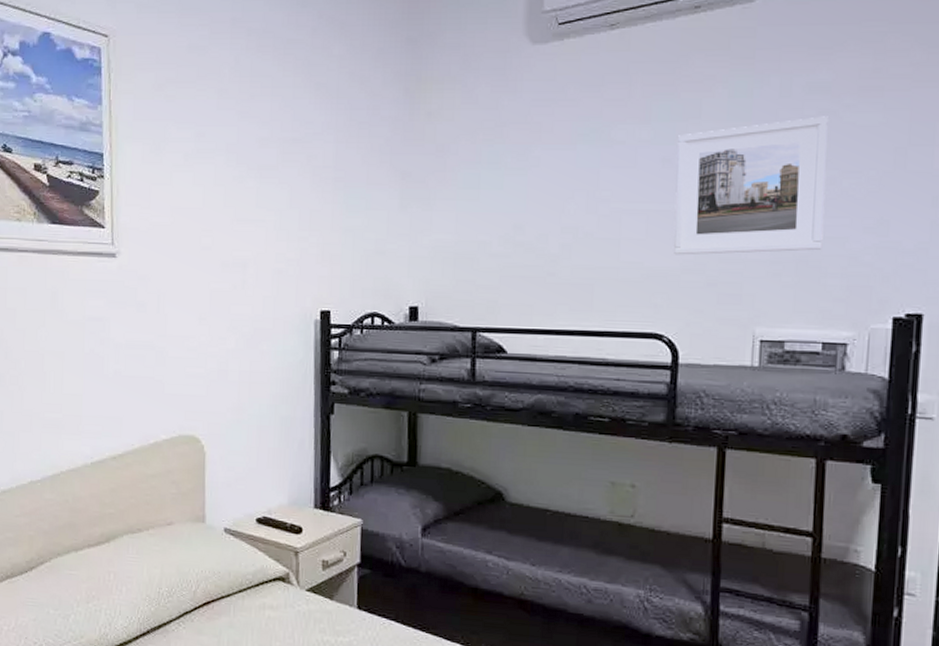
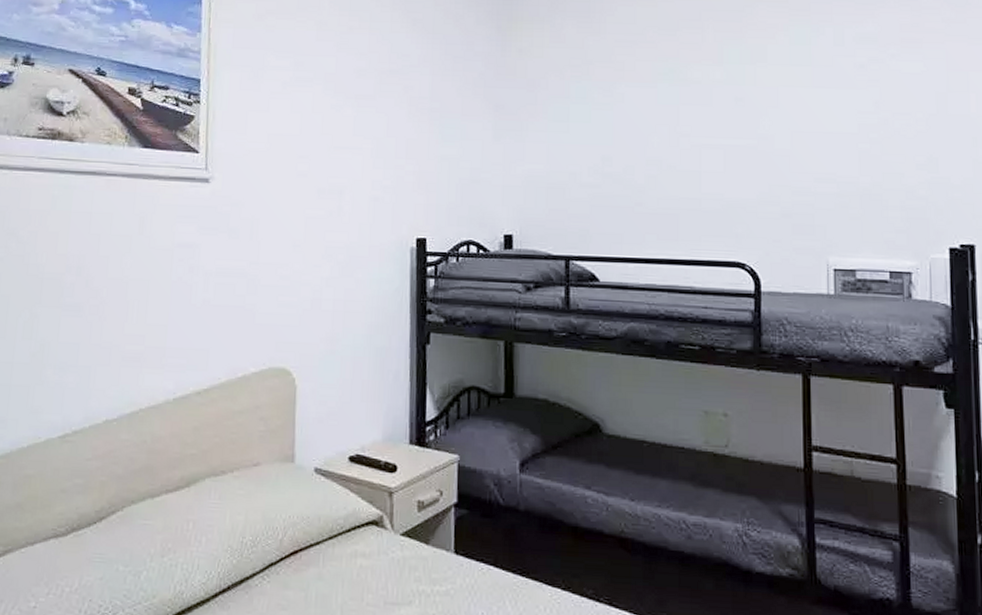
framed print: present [673,116,828,255] -> none [747,63,882,188]

